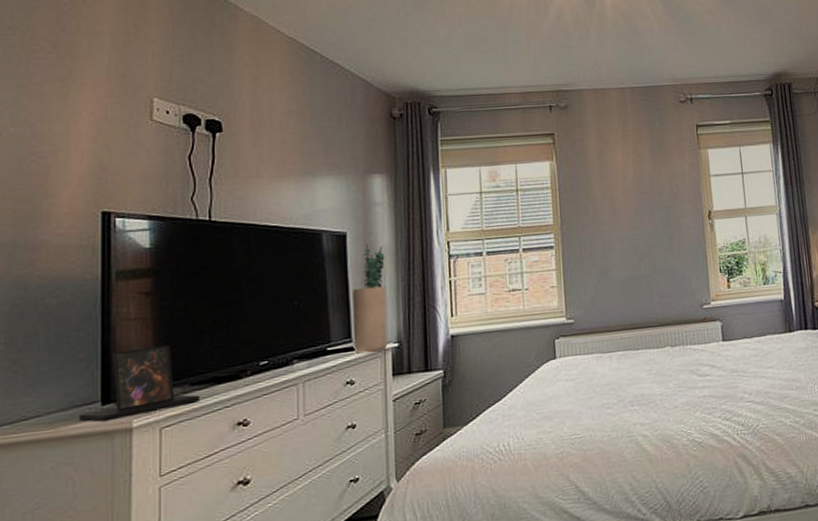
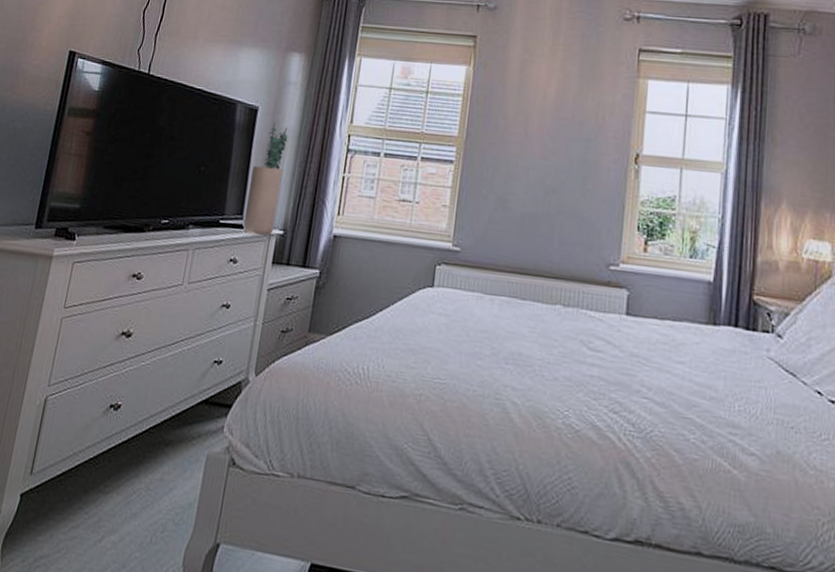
photo frame: present [78,344,199,423] -> none [16,181,108,246]

